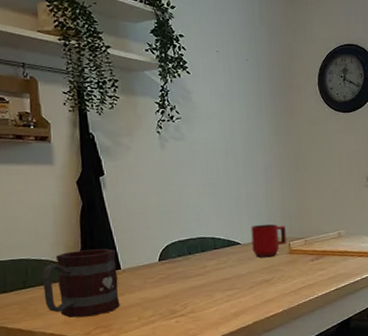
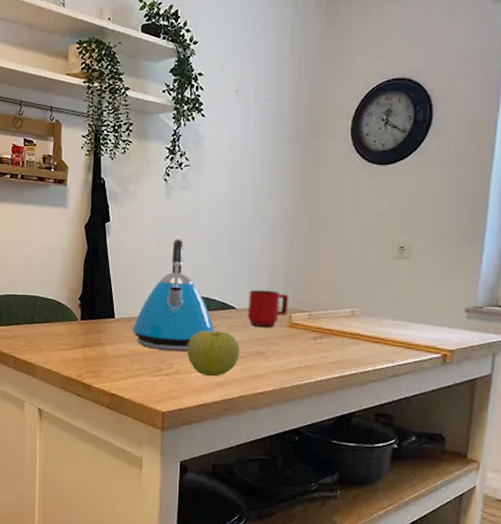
mug: present [41,248,120,318] -> none [46,293,112,360]
kettle: none [140,186,224,293] -> present [132,239,215,351]
apple: none [199,266,250,310] -> present [187,330,240,377]

